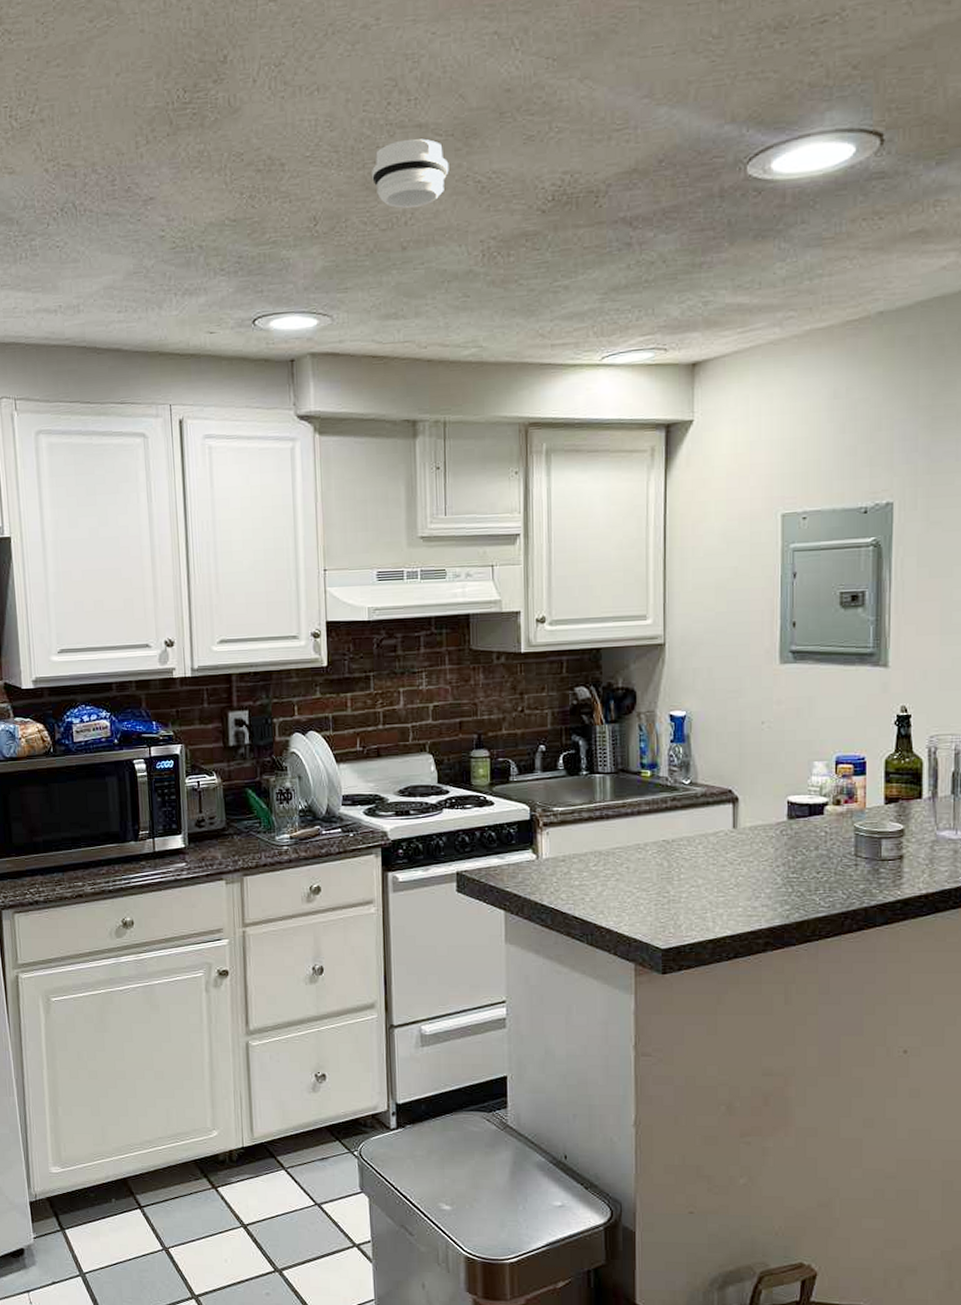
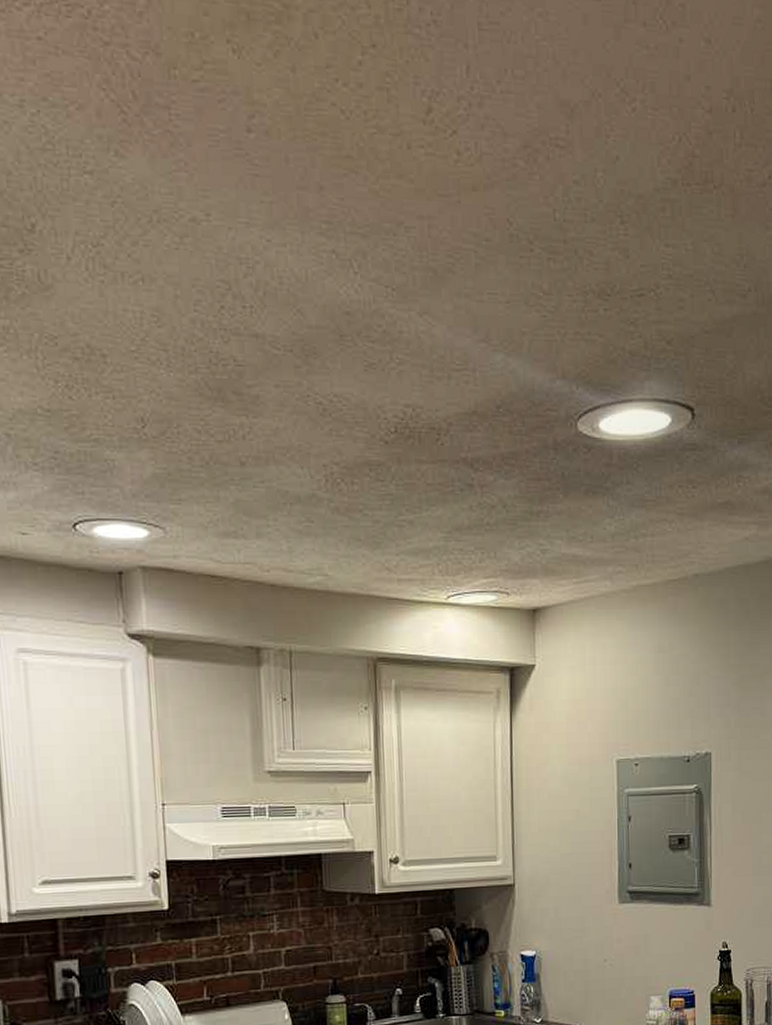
smoke detector: present [372,139,449,209] -> none [205,349,289,421]

